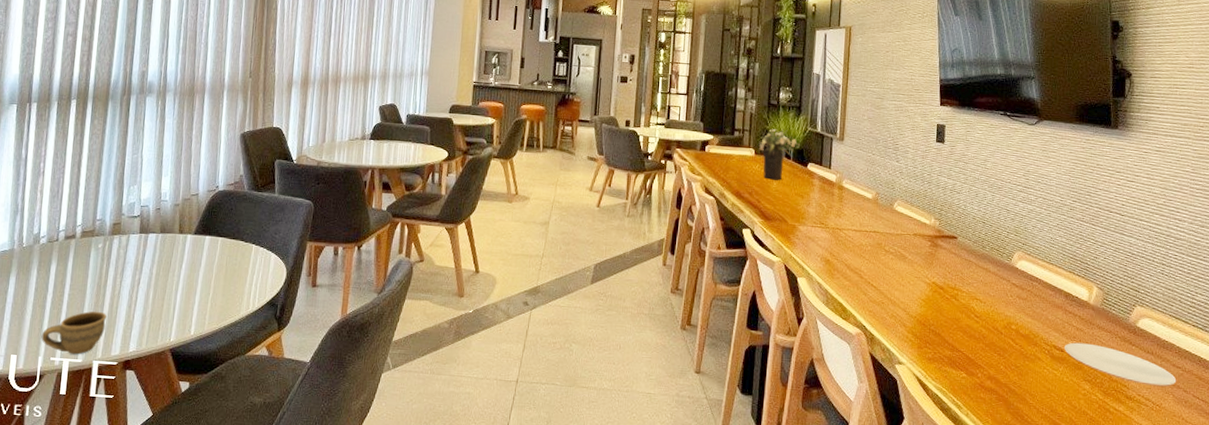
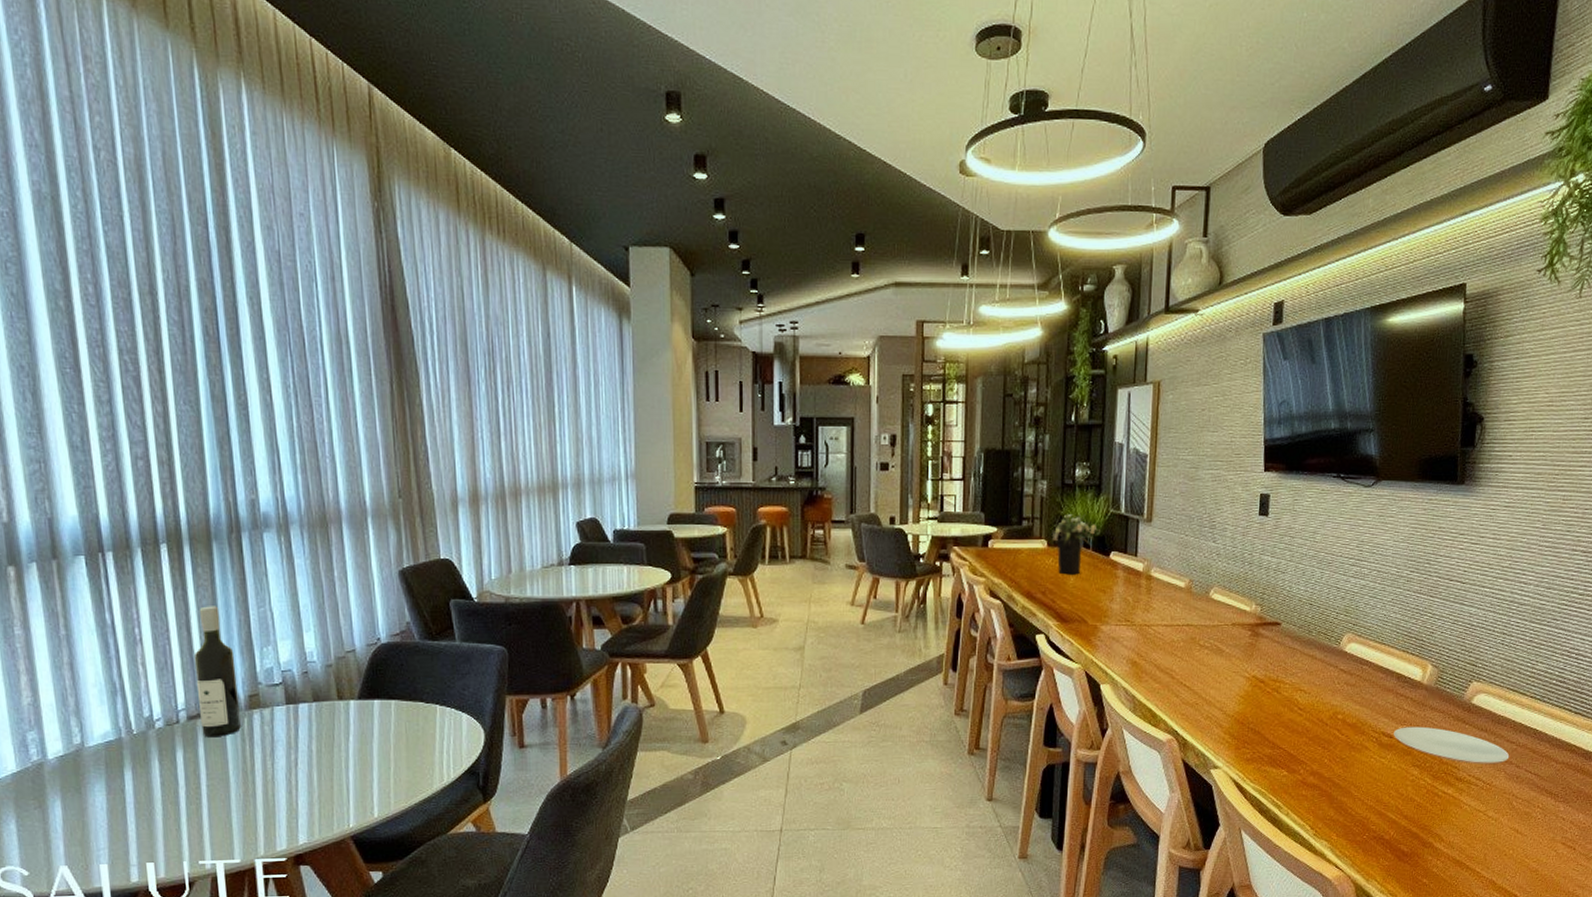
cup: present [41,311,107,355] -> none [181,801,263,855]
bottle: none [73,150,109,256] -> present [193,606,242,738]

